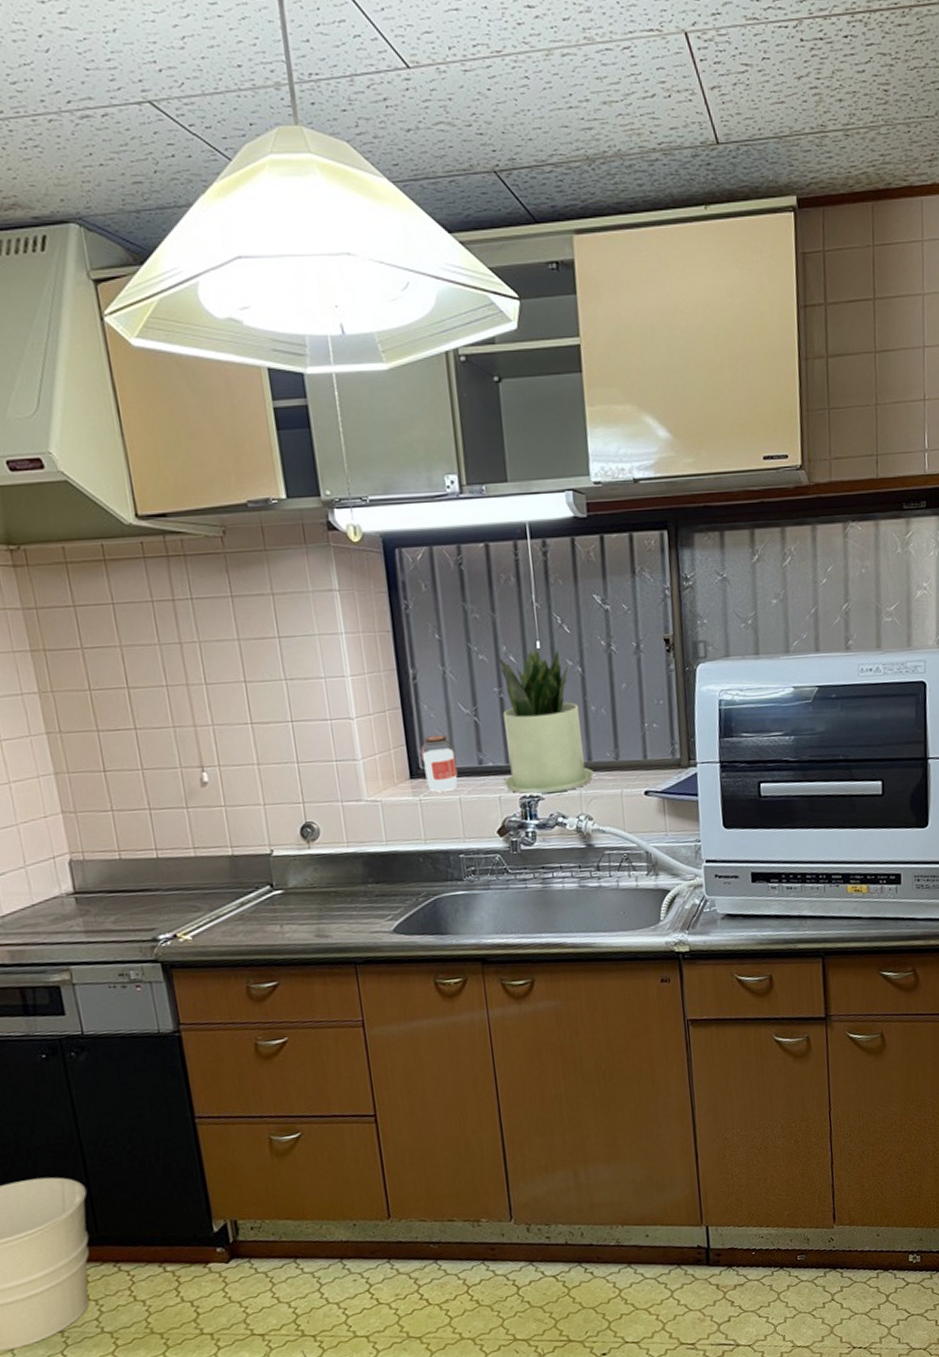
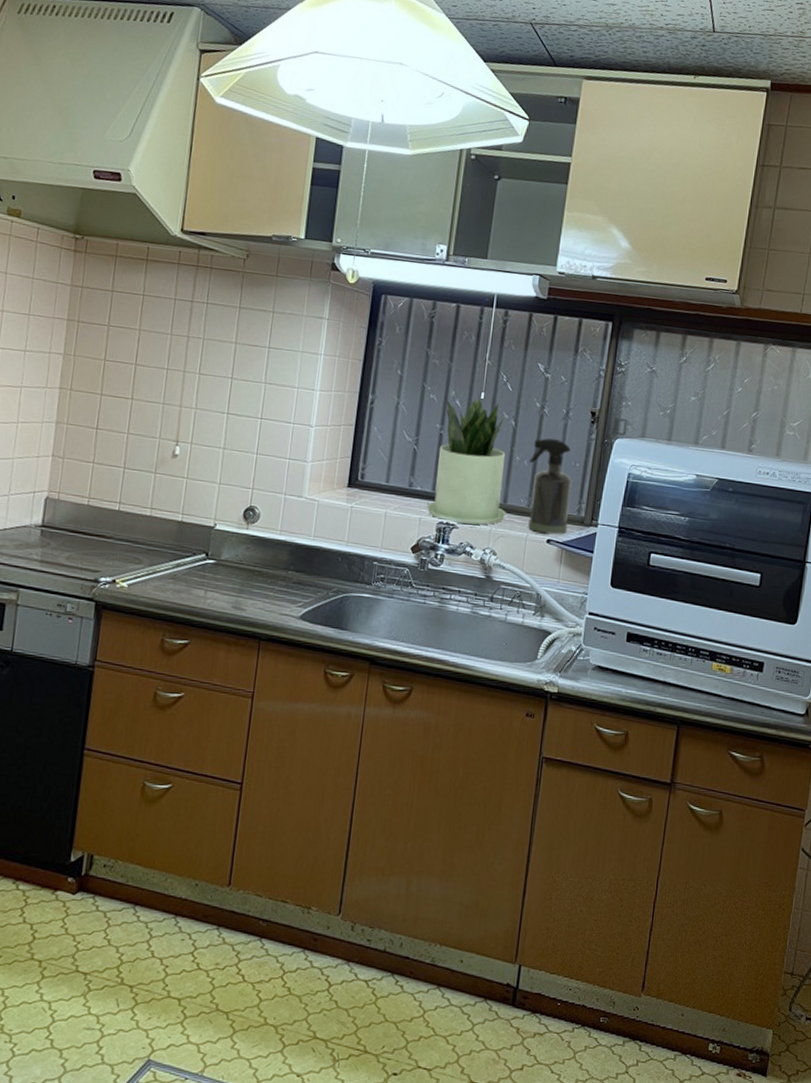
jar: present [420,735,458,792] -> none [360,454,392,504]
spray bottle: none [606,678,665,786] -> present [528,438,572,535]

